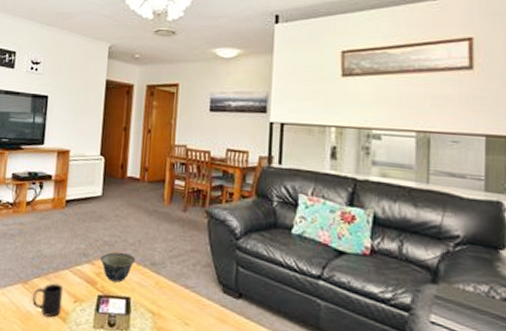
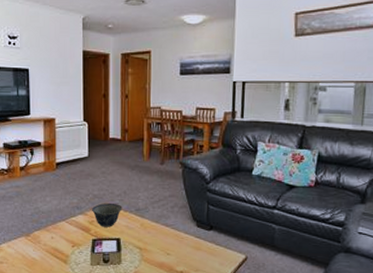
mug: present [32,283,64,318] -> none [35,233,62,262]

